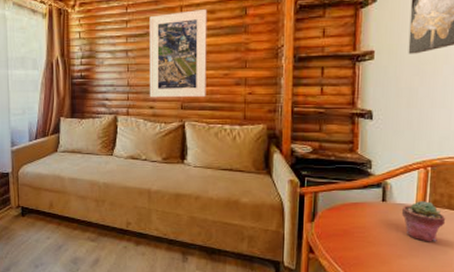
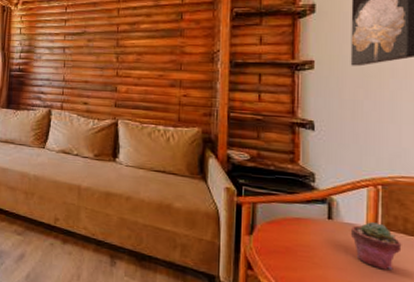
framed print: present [149,8,208,98] -> none [84,12,144,97]

